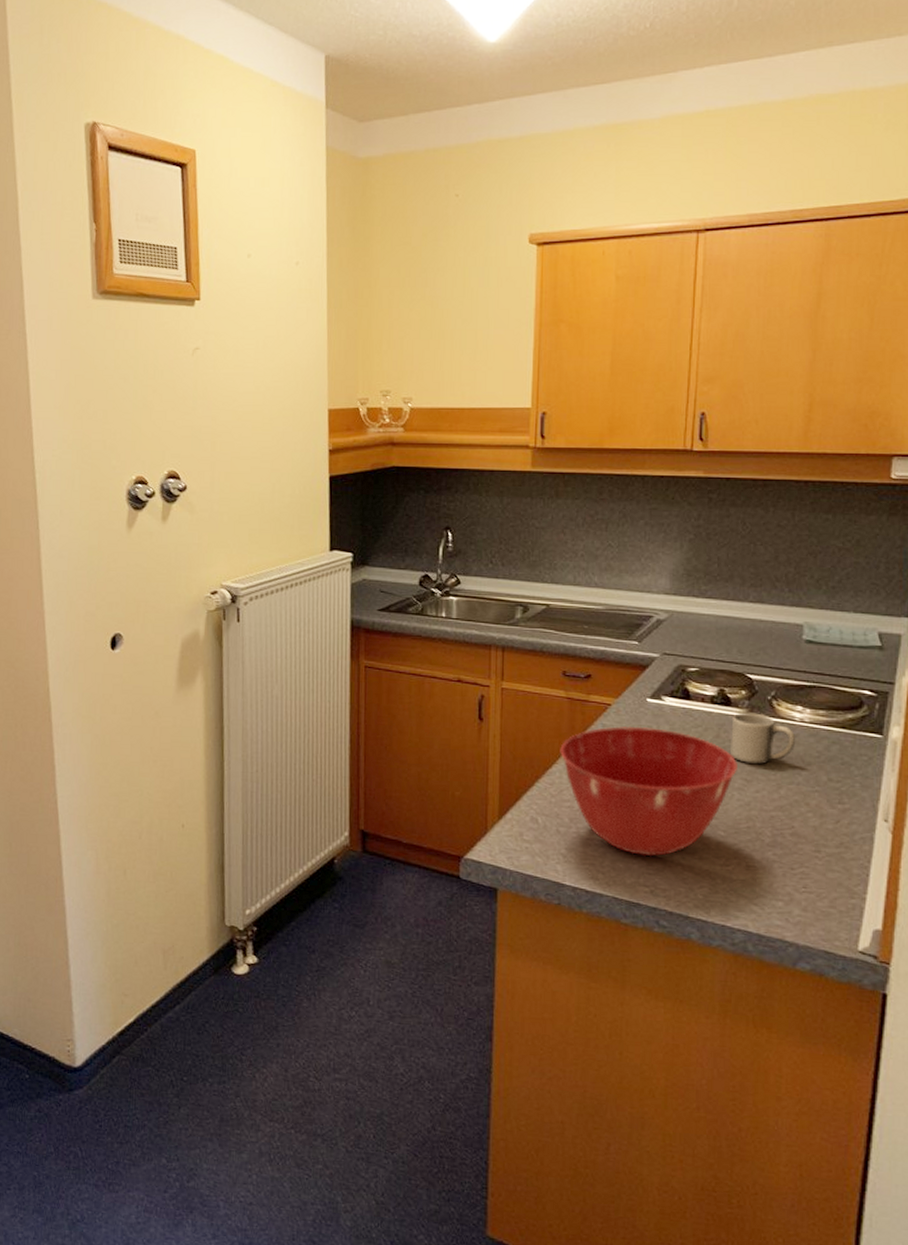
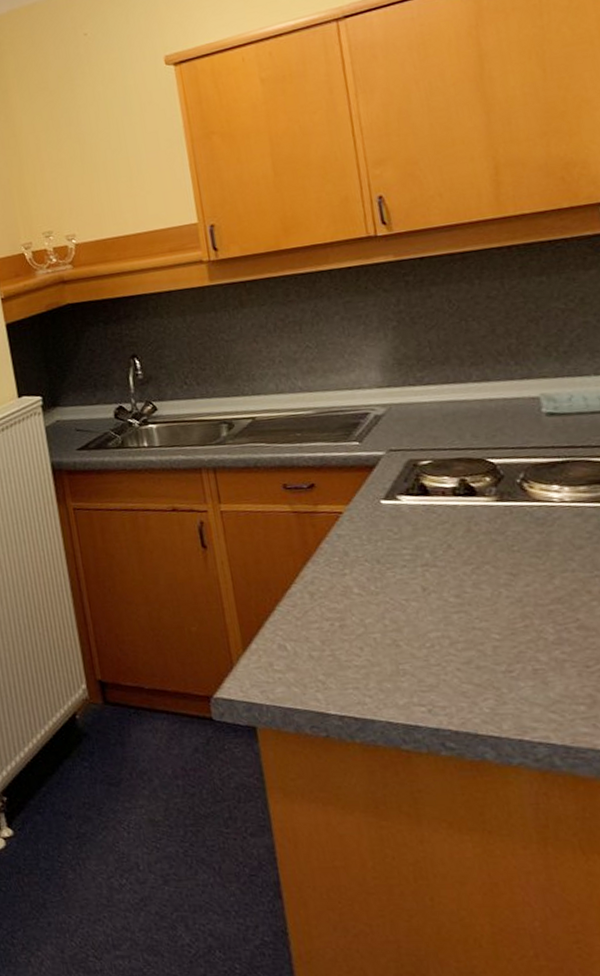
mixing bowl: present [560,726,737,857] -> none [295,531,500,673]
mug: present [731,712,796,765] -> none [481,499,560,556]

